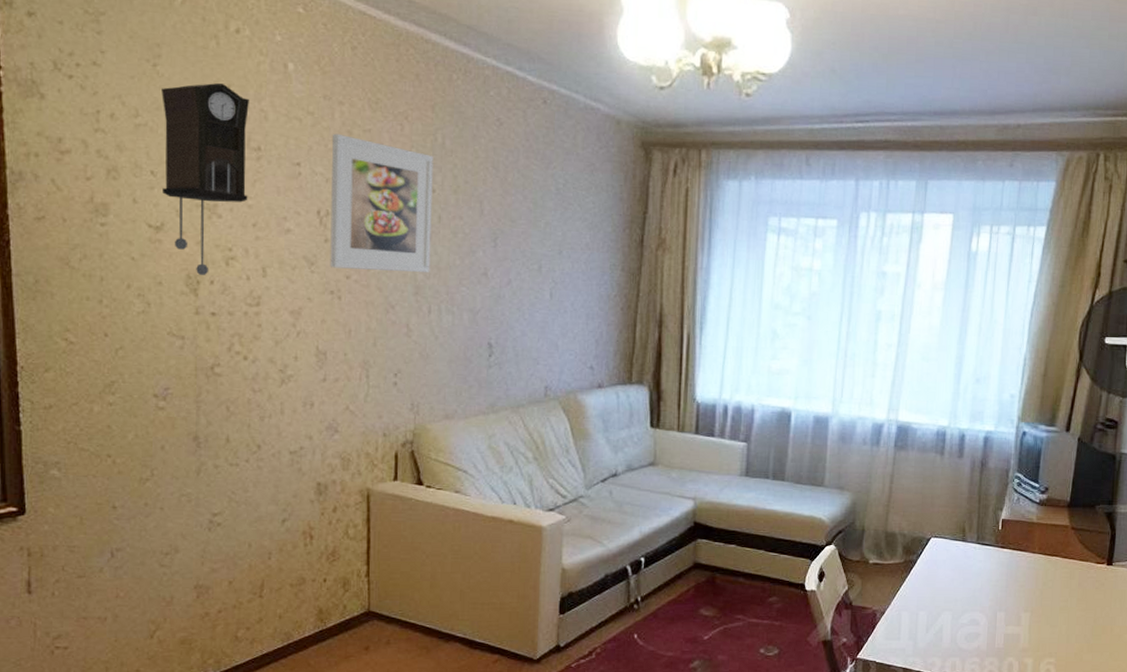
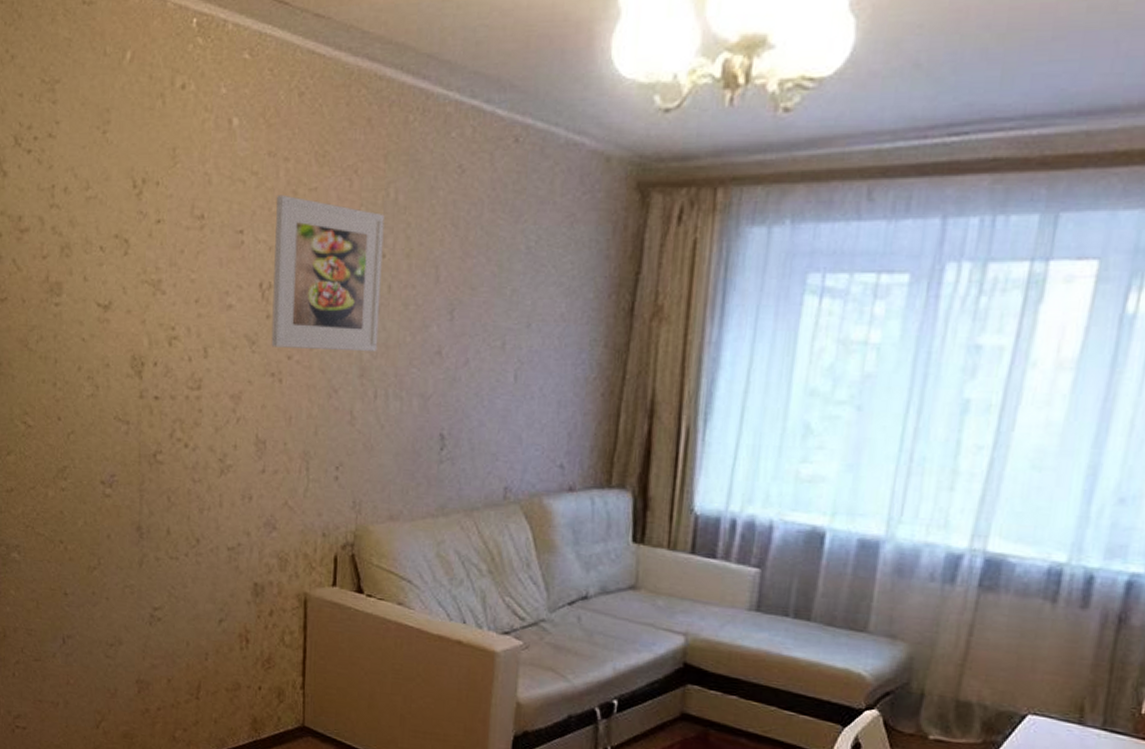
pendulum clock: present [161,83,249,275] -> none [110,147,193,356]

